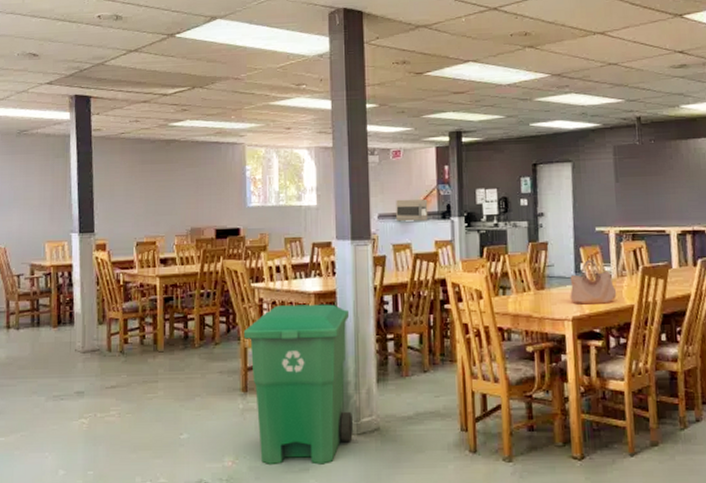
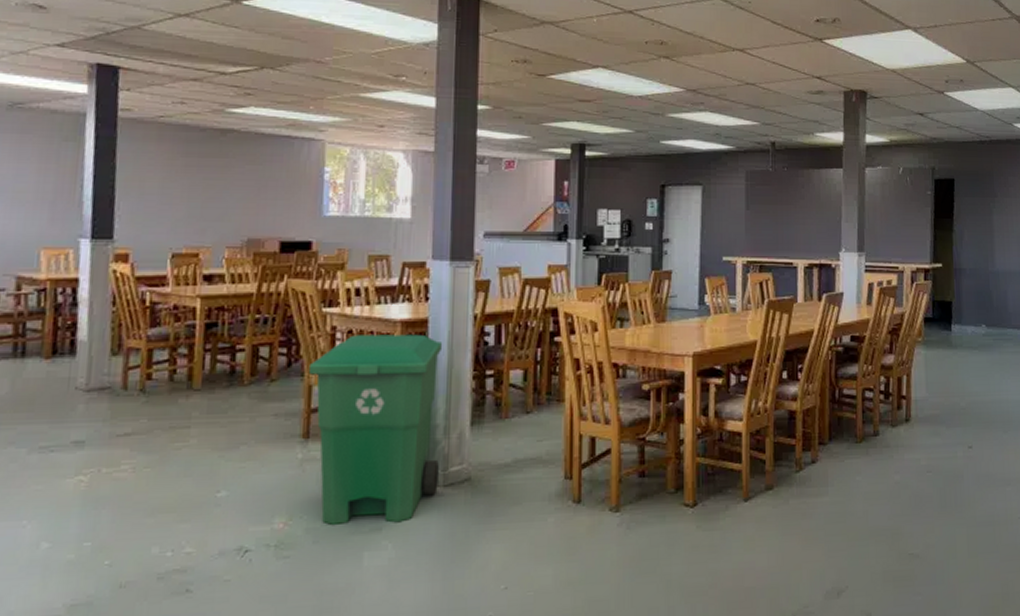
microwave: present [396,199,428,222] -> none [505,216,543,242]
handbag: present [570,260,617,305] -> none [692,291,741,339]

